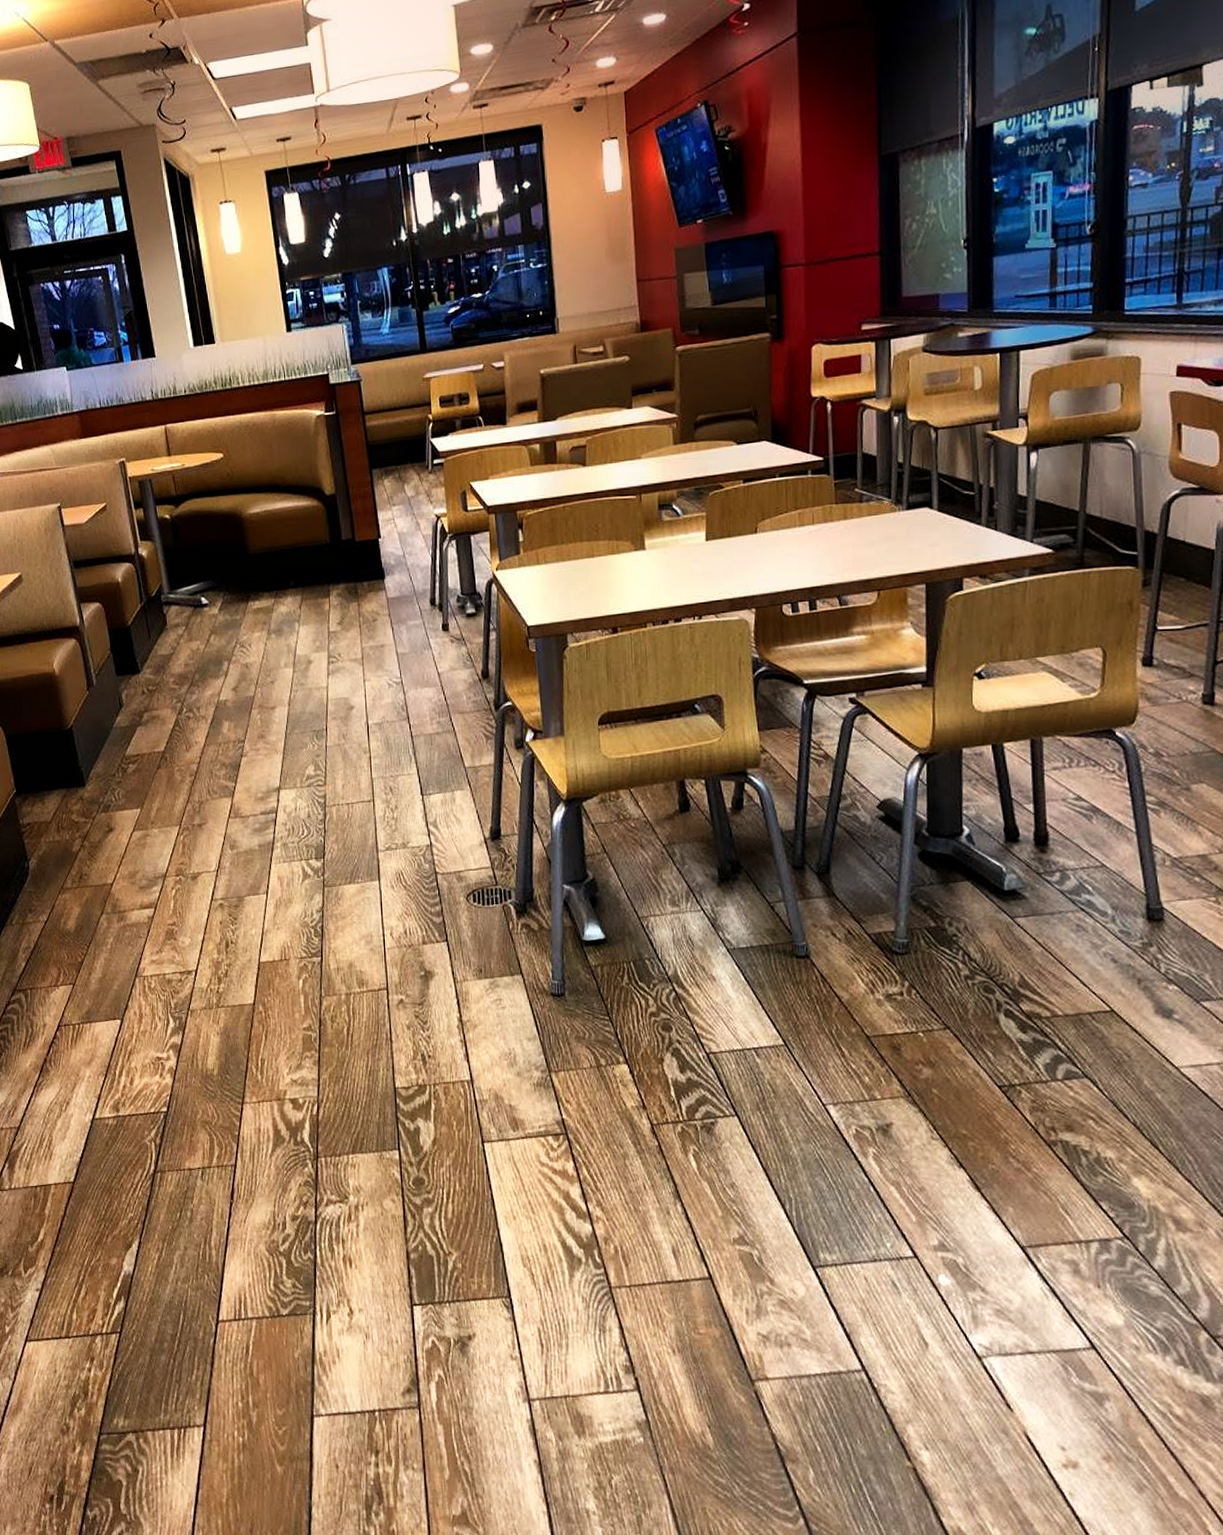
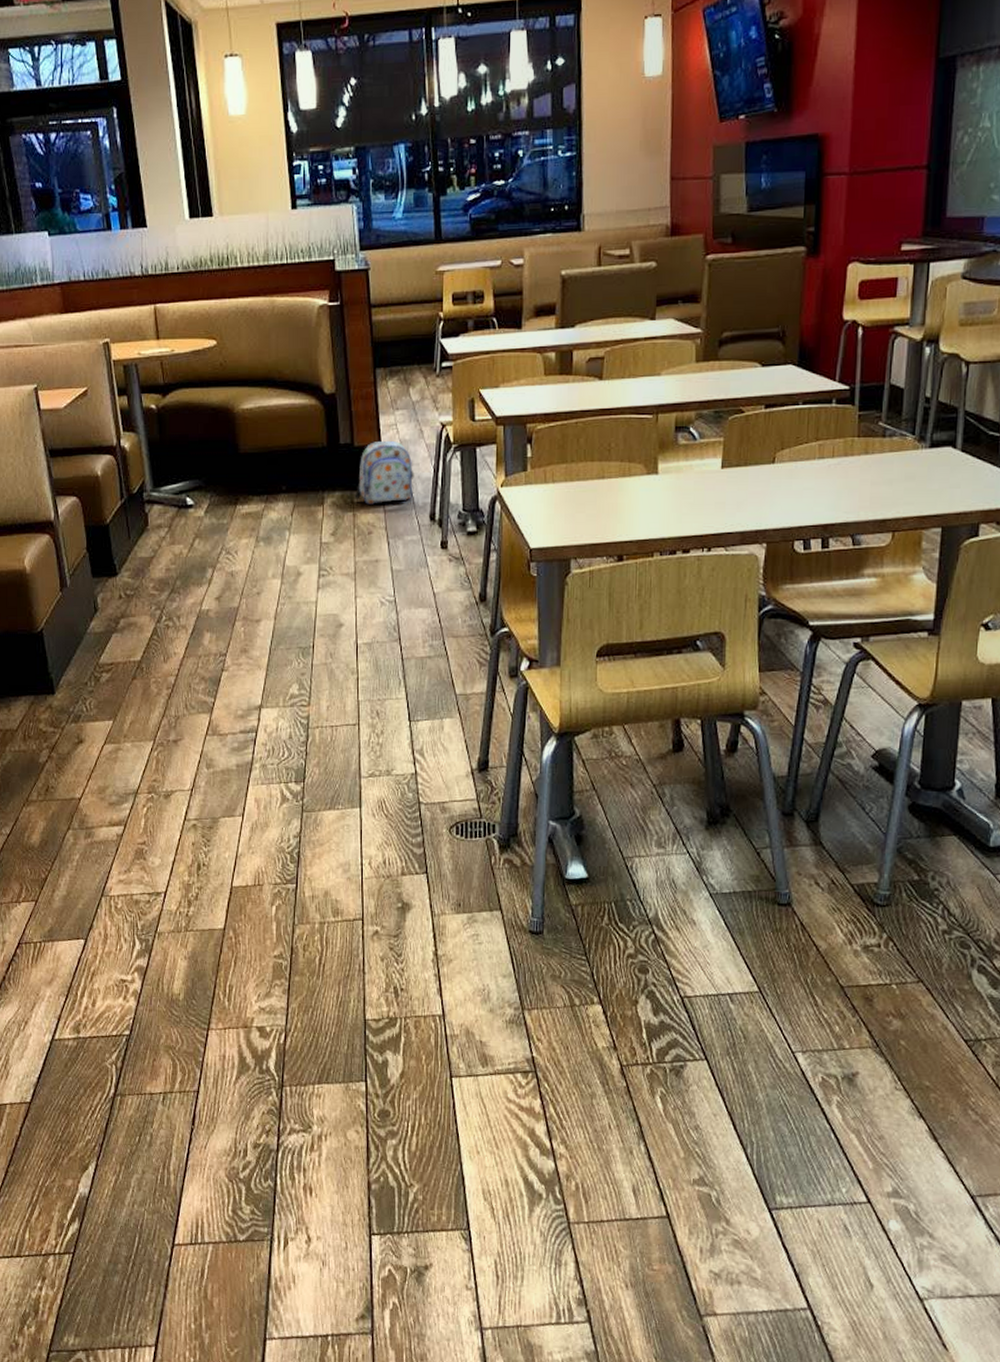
backpack: none [358,534,414,594] -> present [354,440,414,505]

